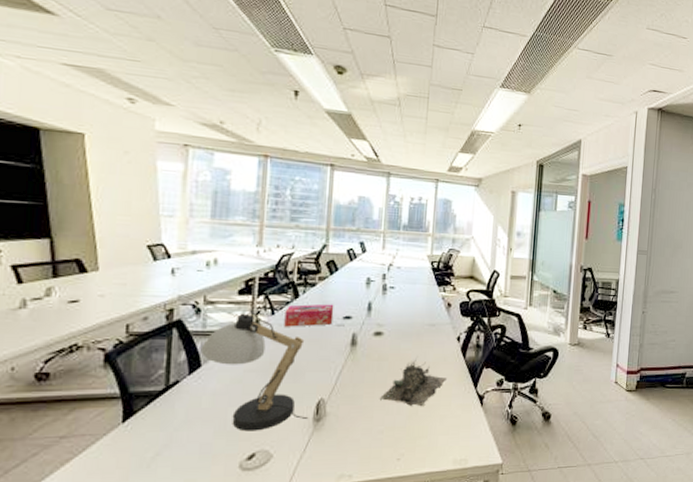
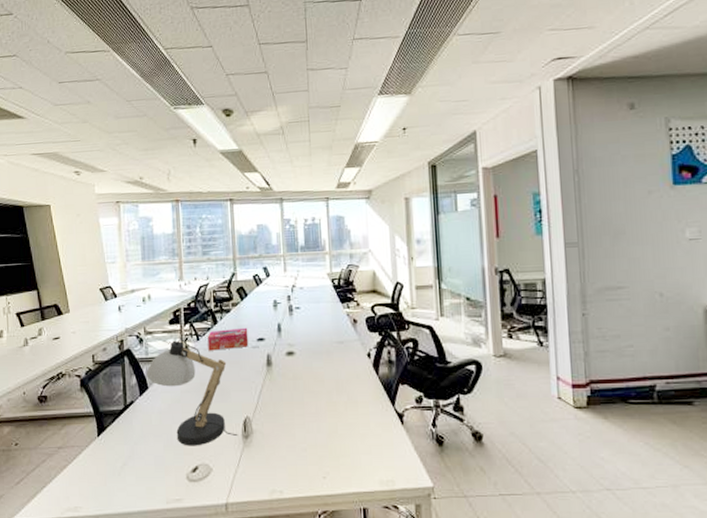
plant: present [379,359,446,407] -> none [298,377,362,425]

